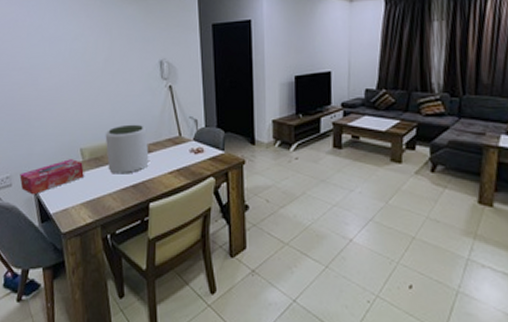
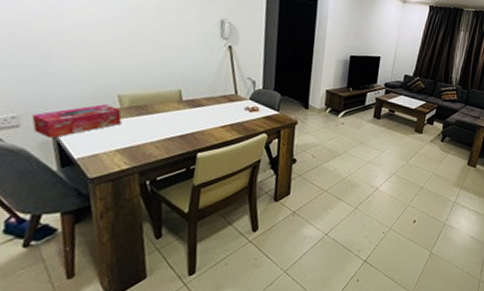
plant pot: present [105,124,149,174] -> none [150,77,201,125]

